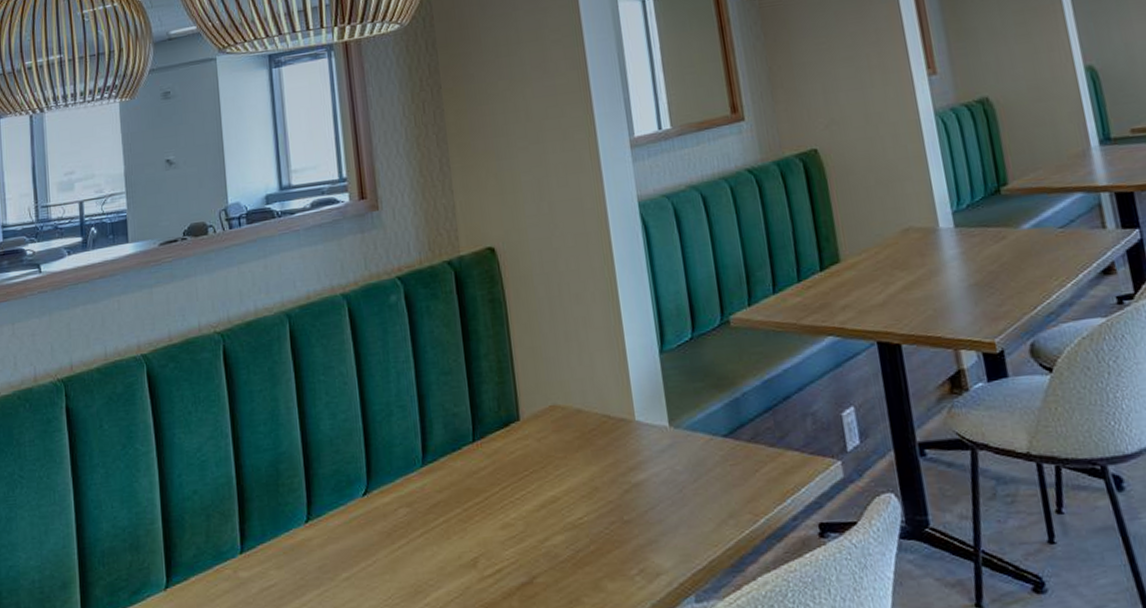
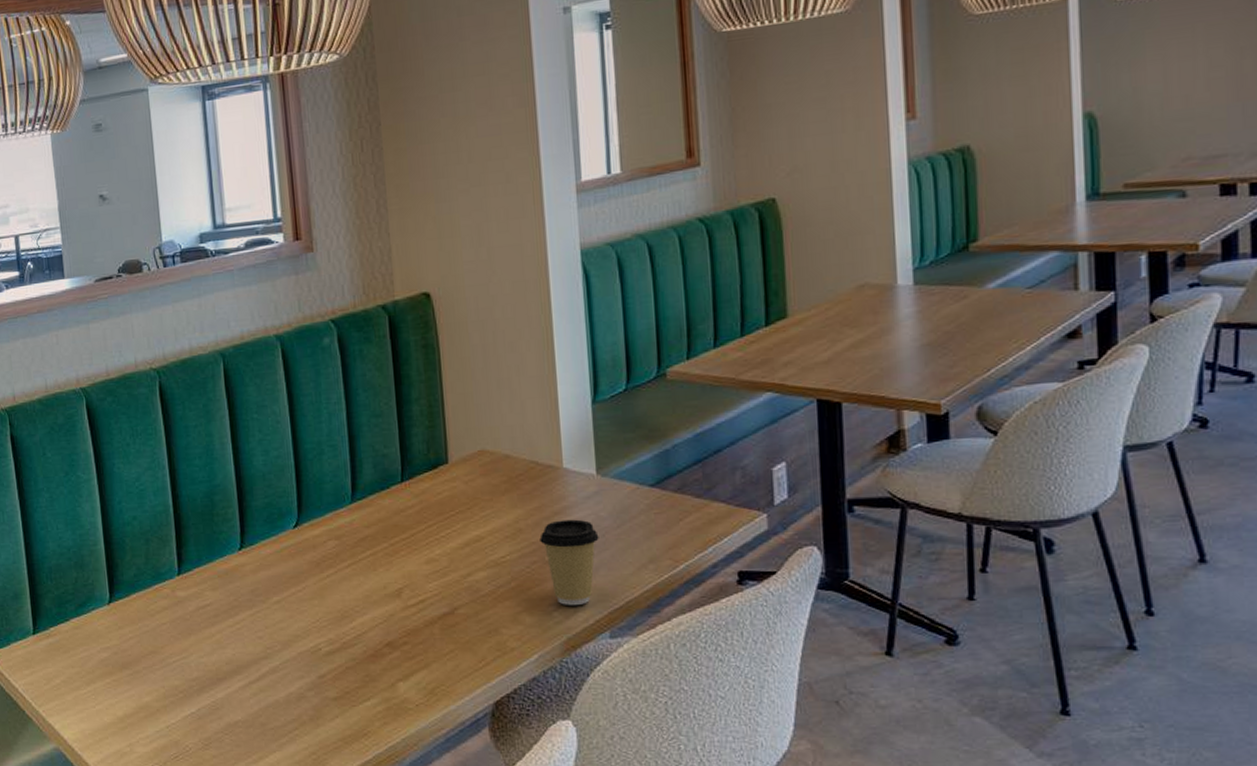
coffee cup: none [616,474,677,568] -> present [539,519,599,605]

